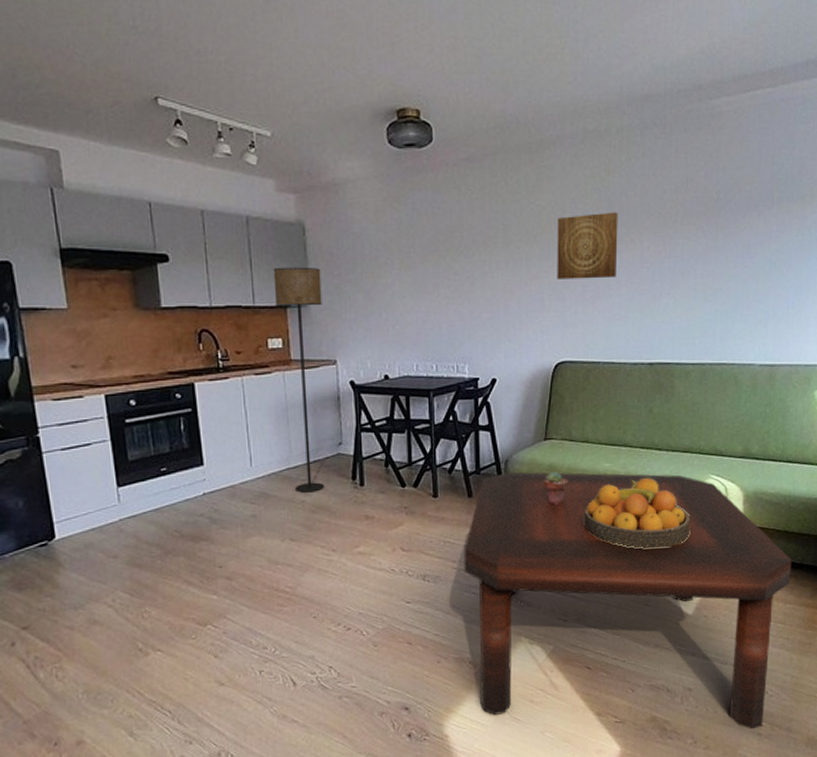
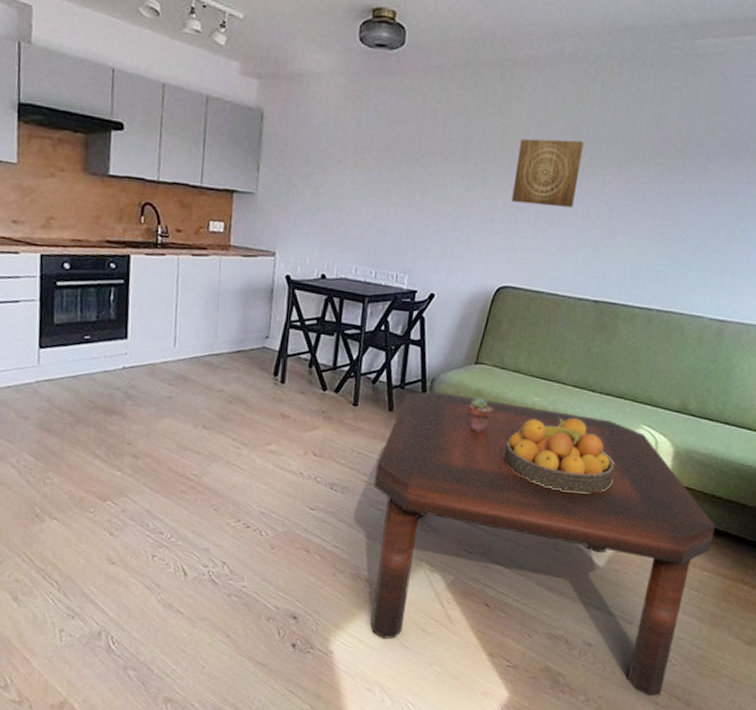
floor lamp: present [273,267,325,493] -> none [214,150,273,383]

